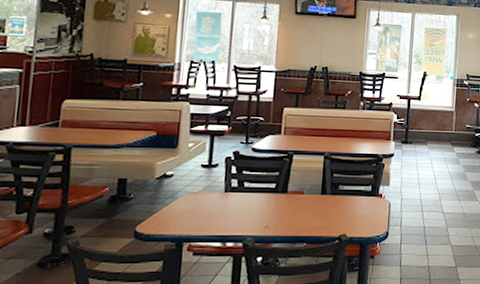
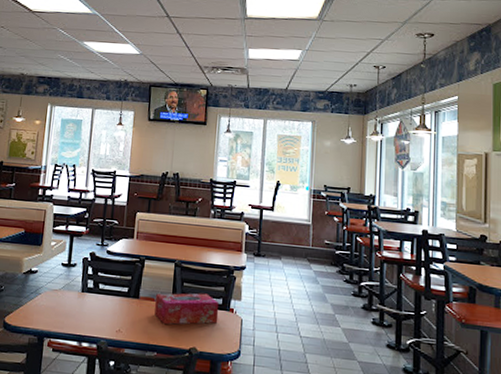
tissue box: none [304,182,369,216] -> present [154,293,219,325]

